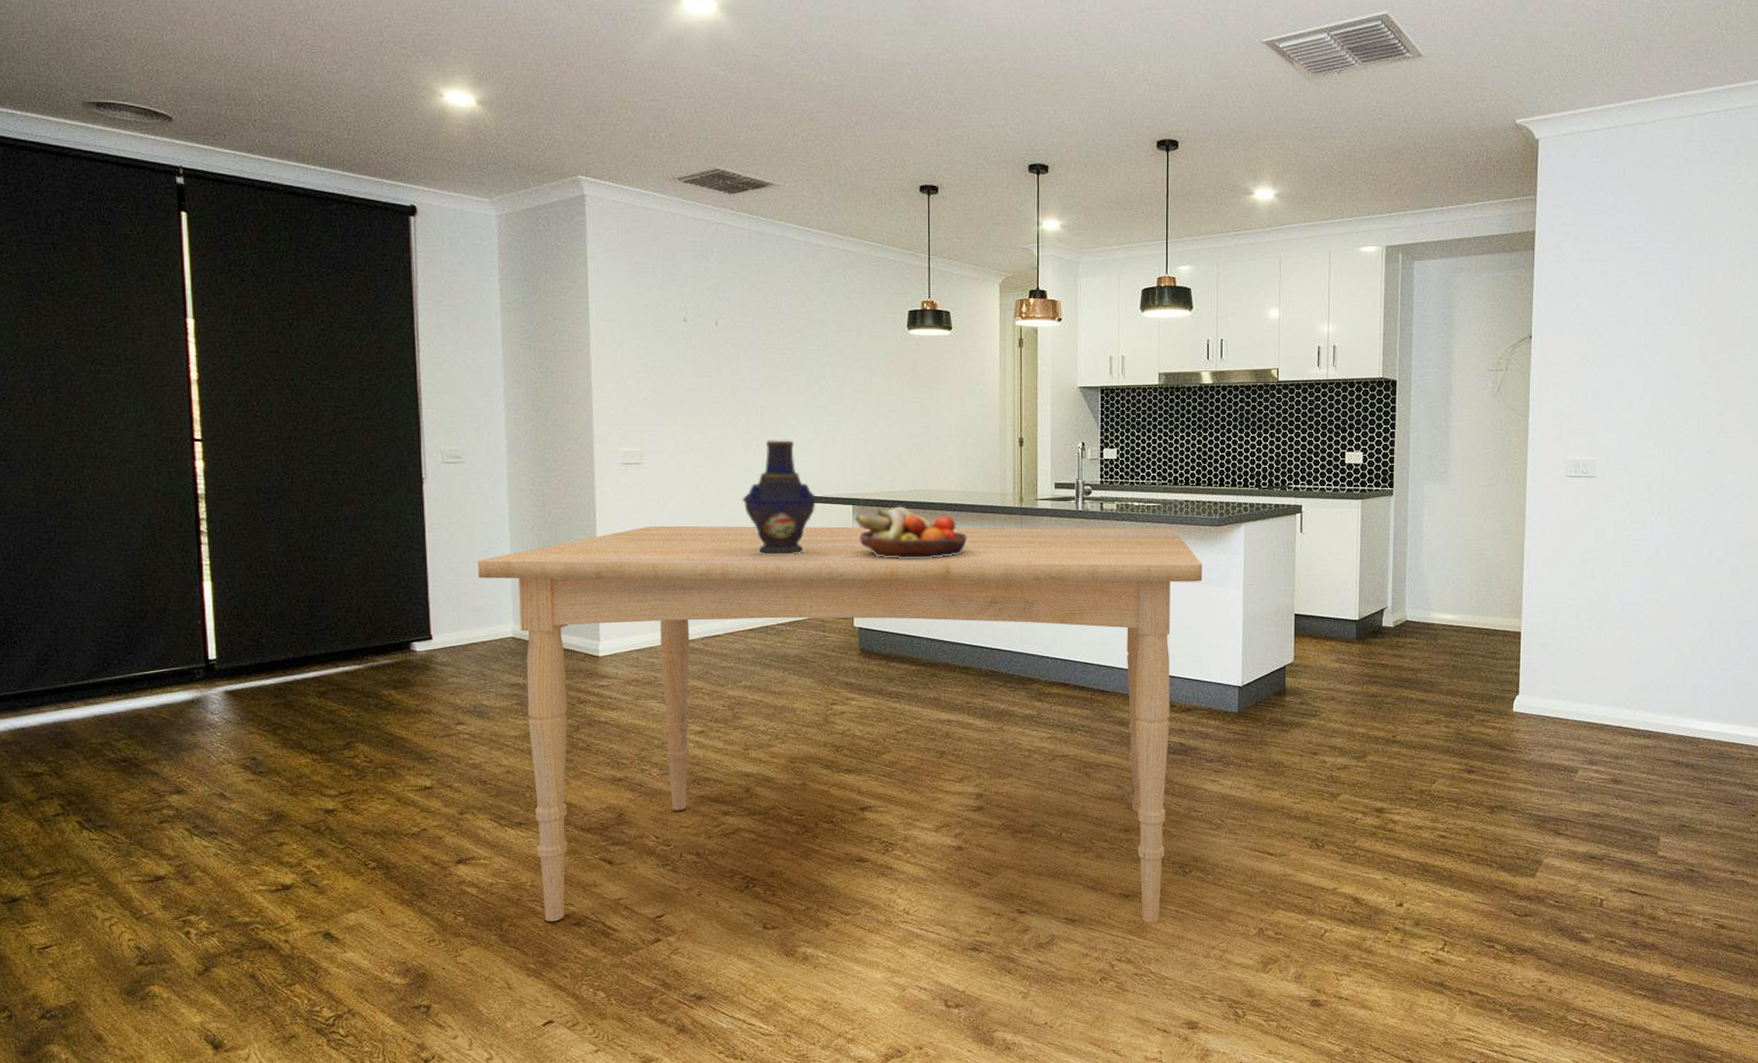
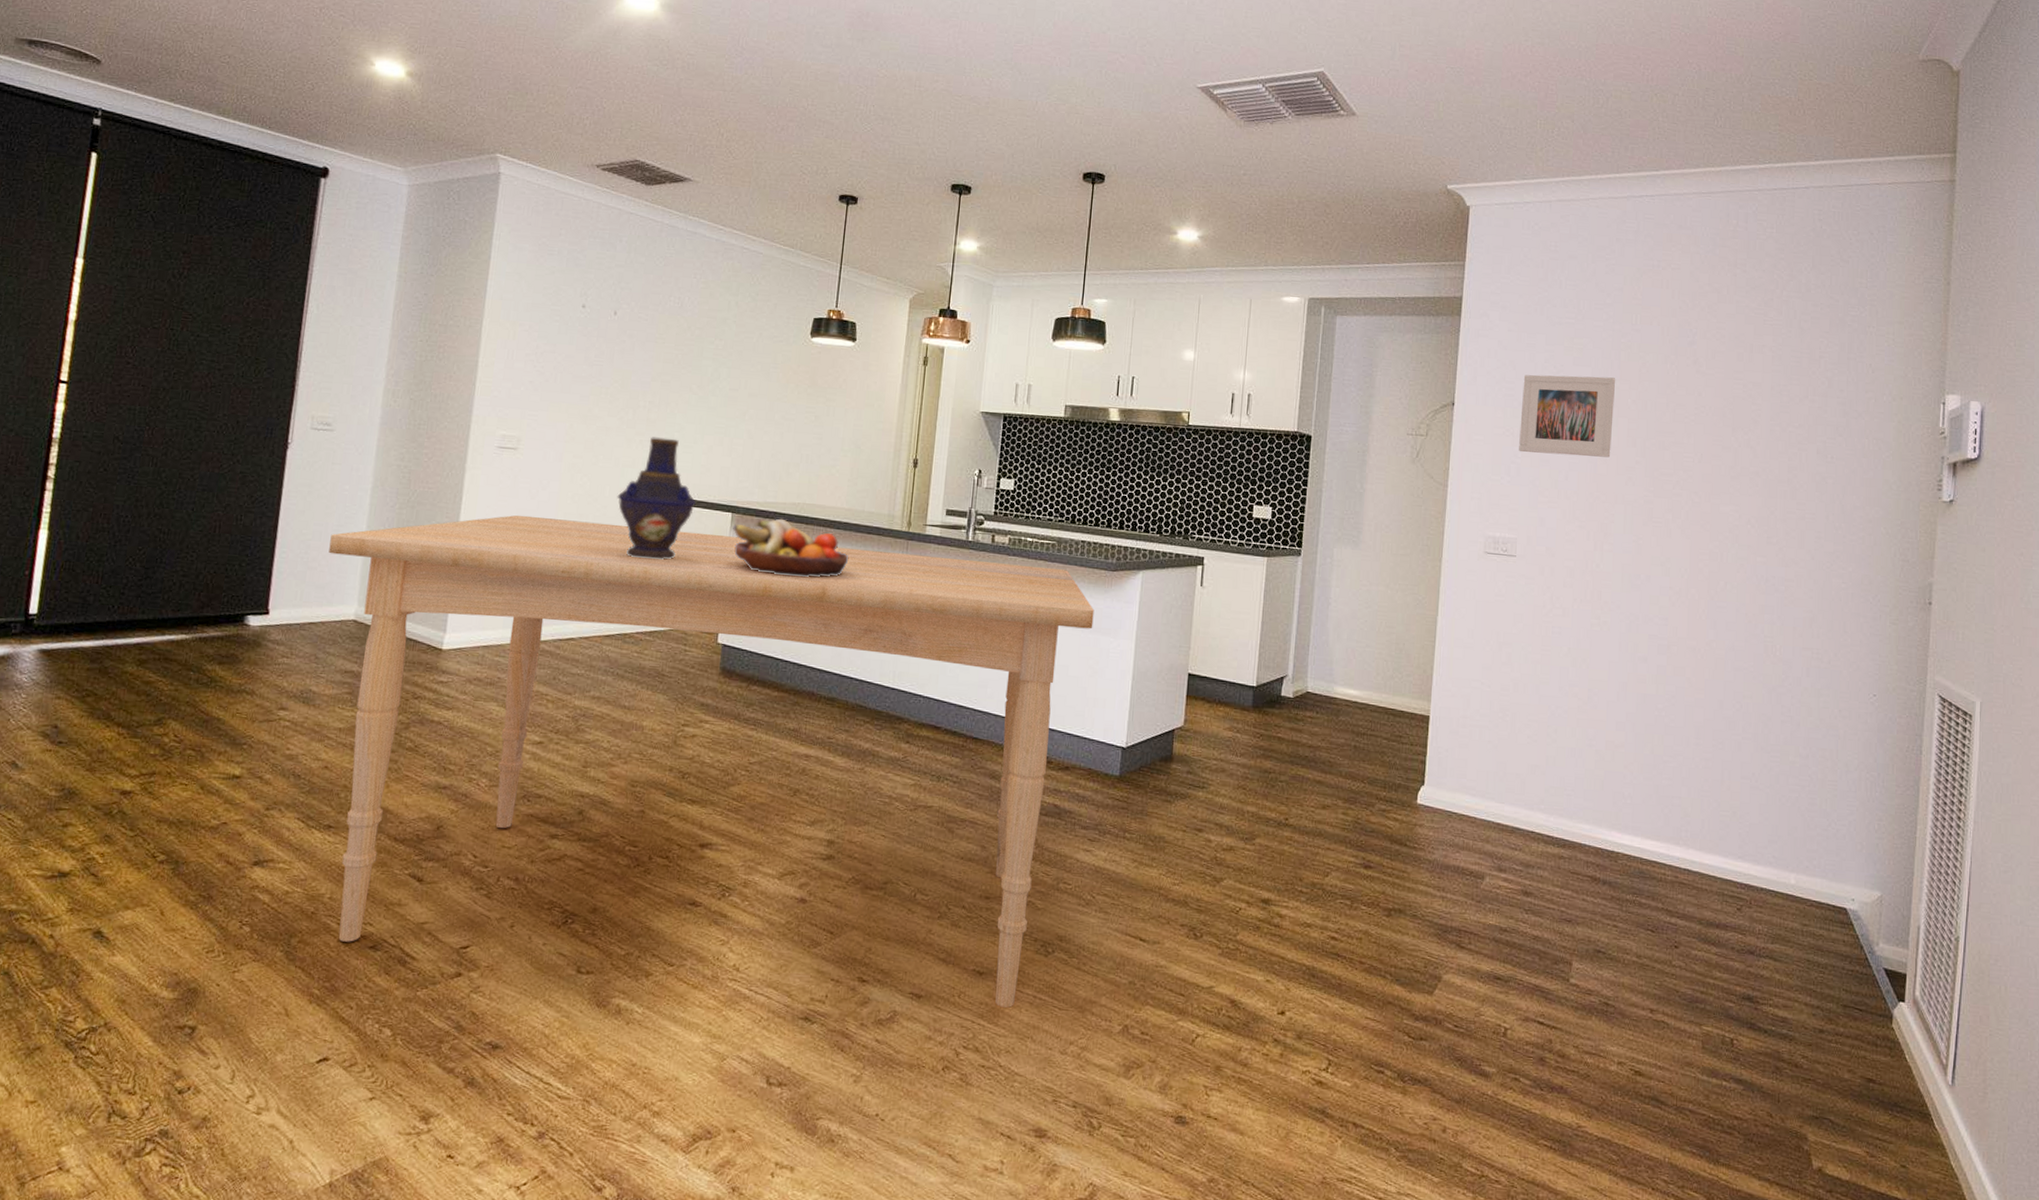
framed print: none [1595,297,1687,378] -> present [1519,374,1616,458]

